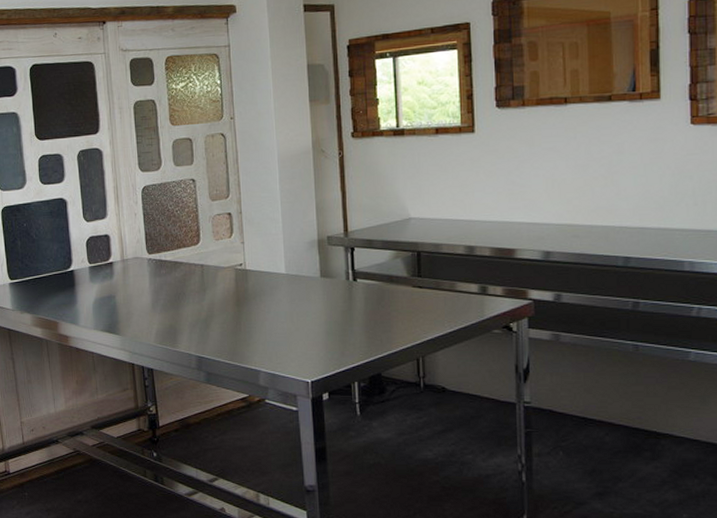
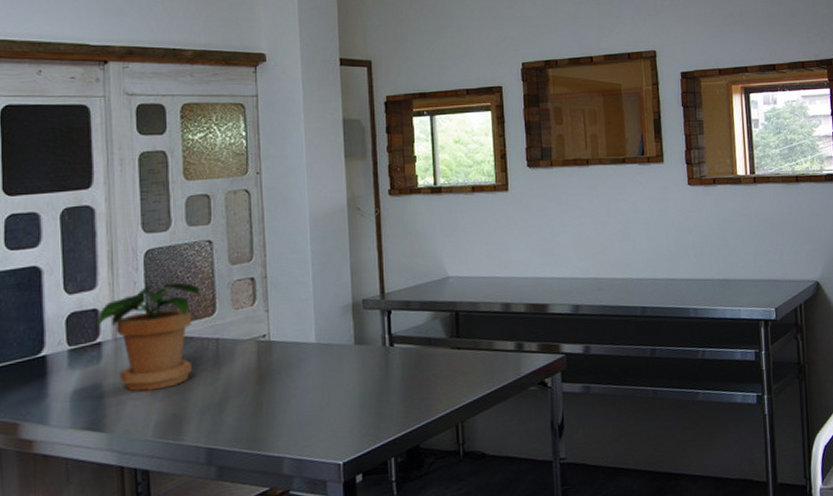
potted plant: none [108,215,187,304] -> present [96,283,200,392]

